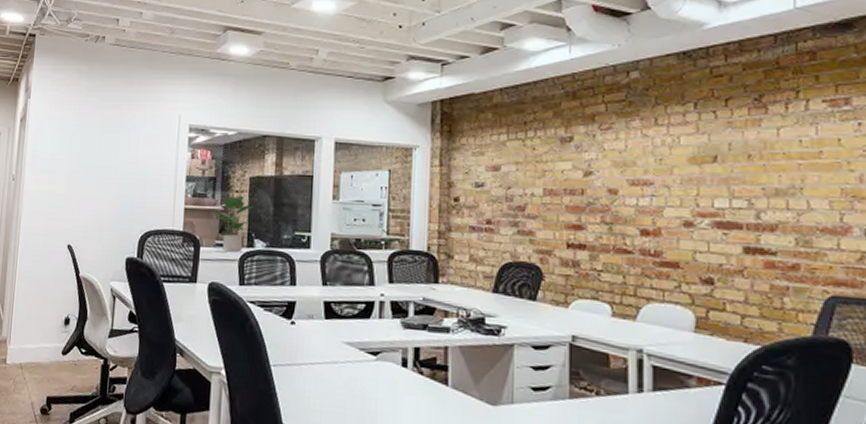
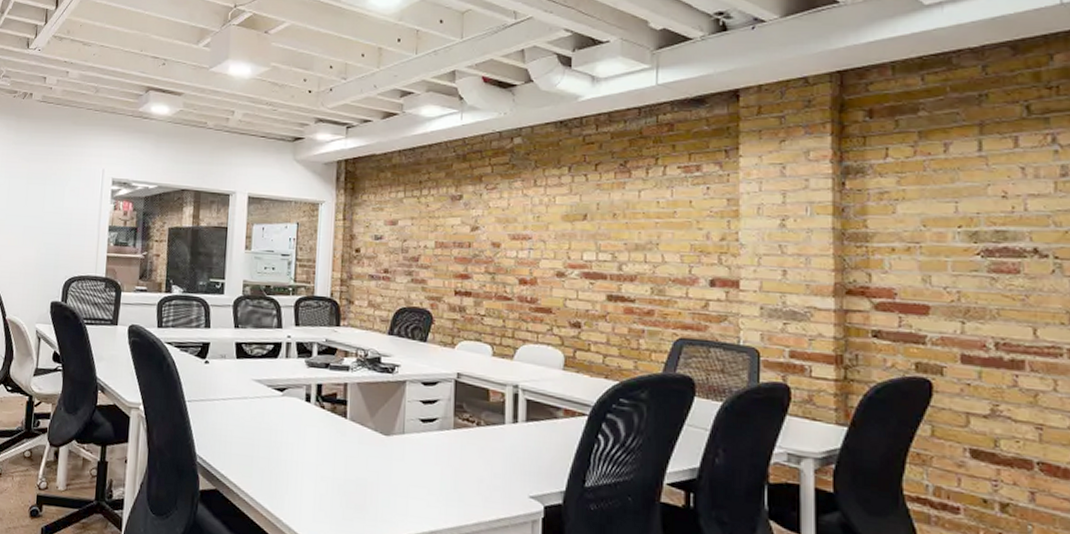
potted plant: present [212,195,255,253] -> none [133,245,173,297]

